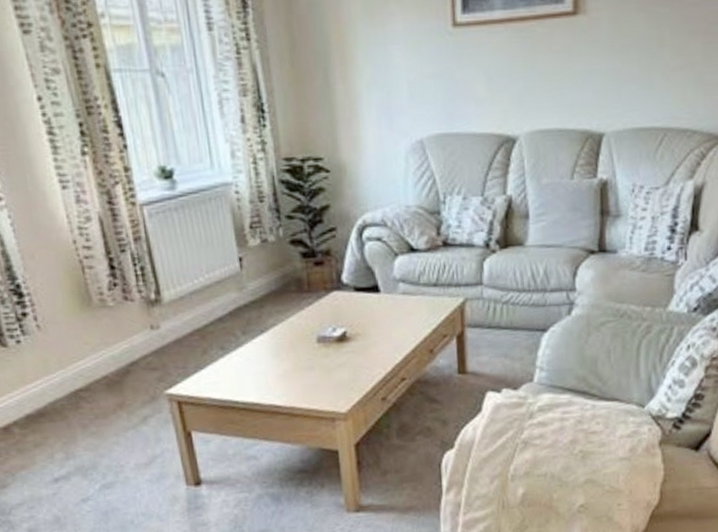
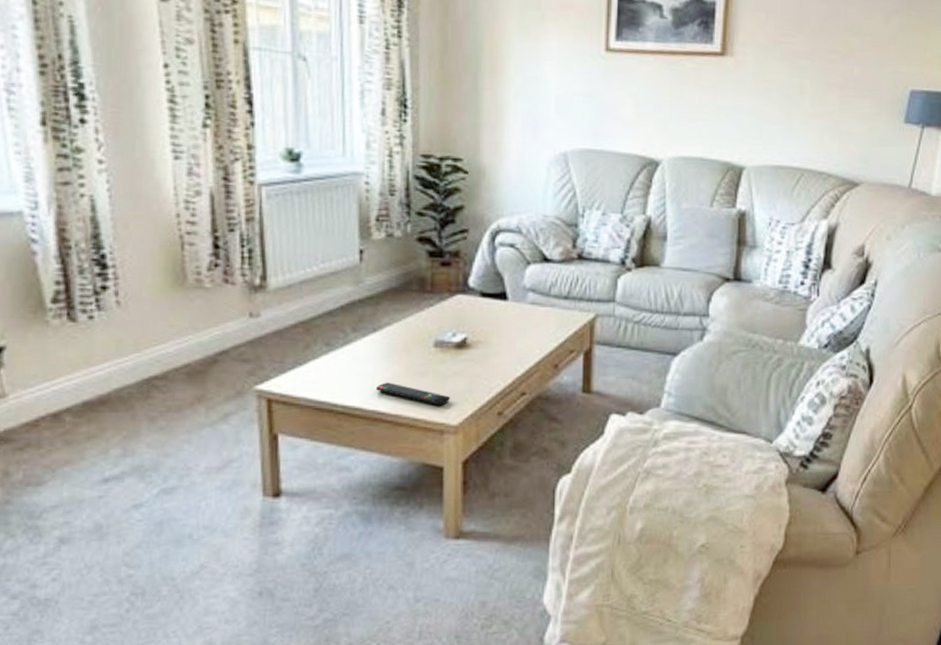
remote control: none [269,378,337,396] -> present [375,382,450,406]

